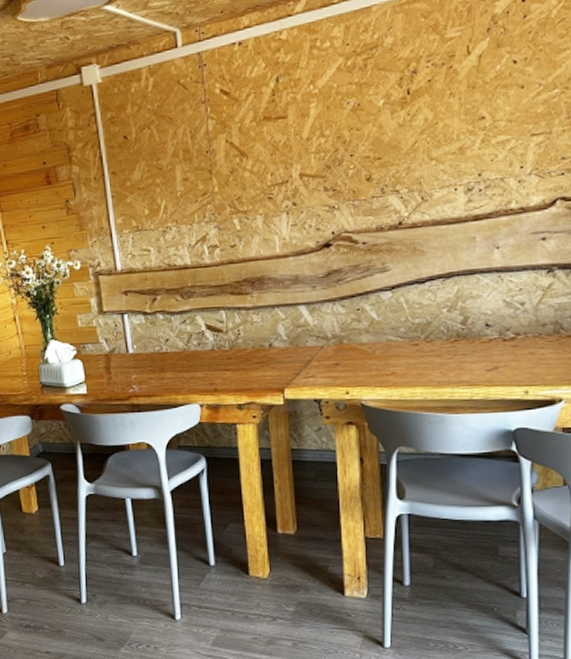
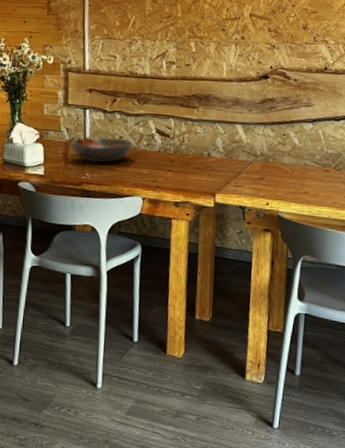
fruit bowl: none [110,340,183,373] -> present [69,136,134,163]

